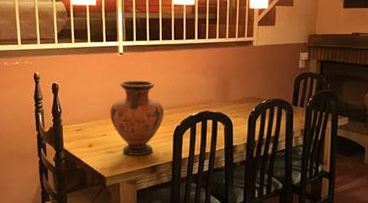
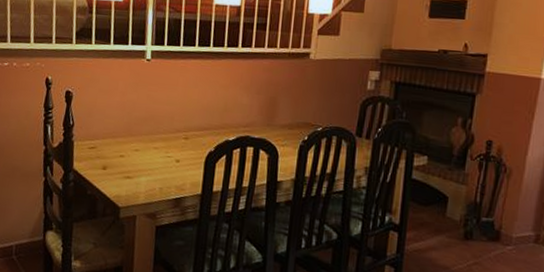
vase: present [110,80,165,155] -> none [130,92,196,184]

